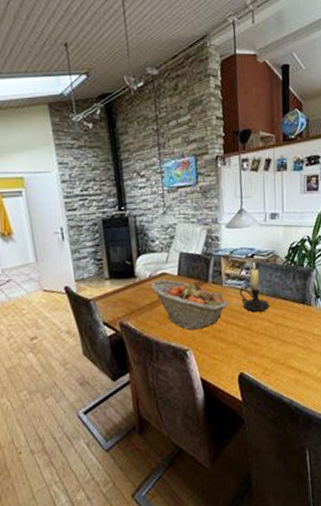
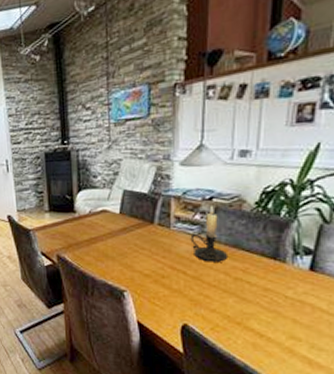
fruit basket: present [150,279,228,330] -> none [90,217,175,272]

